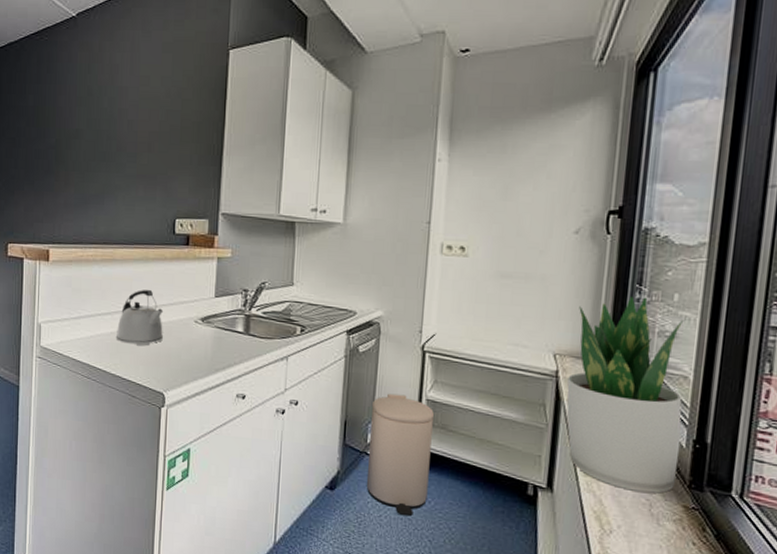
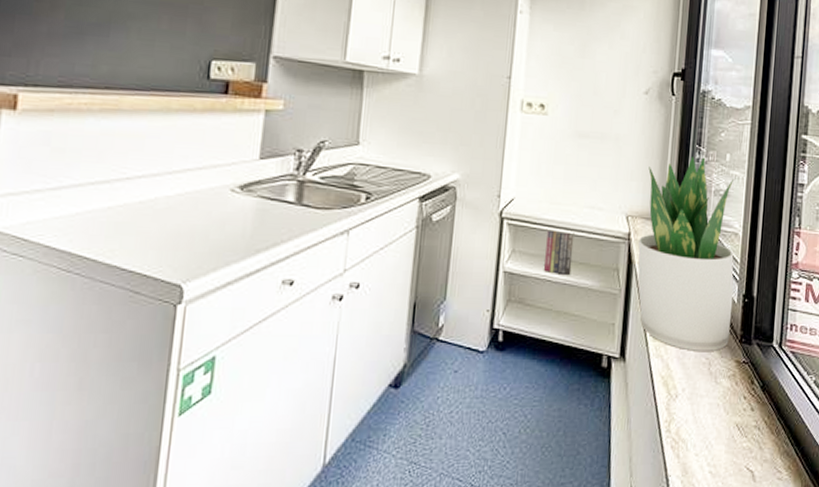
kettle: present [115,290,164,347] -> none [114,150,188,225]
pedal bin: present [366,393,434,517] -> none [436,267,511,408]
books: none [466,362,498,408] -> present [543,228,575,276]

